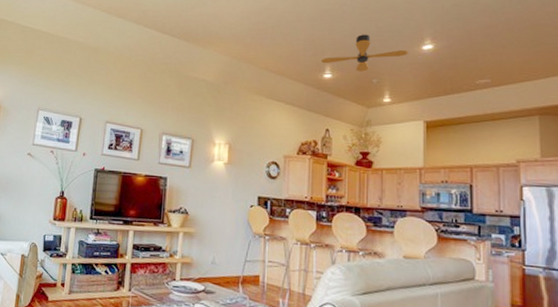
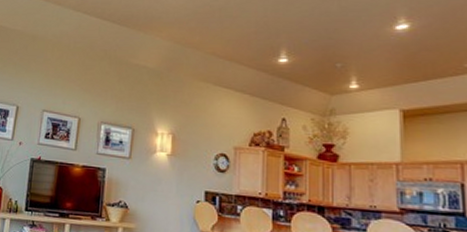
ceiling fan: present [320,34,410,72] -> none [274,14,380,55]

